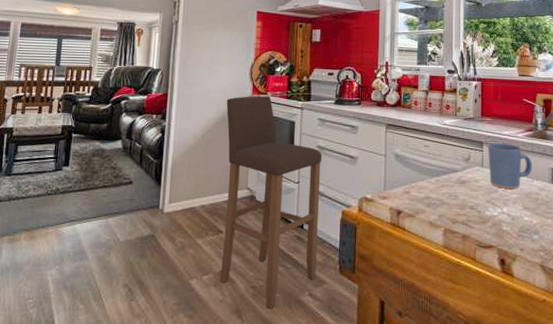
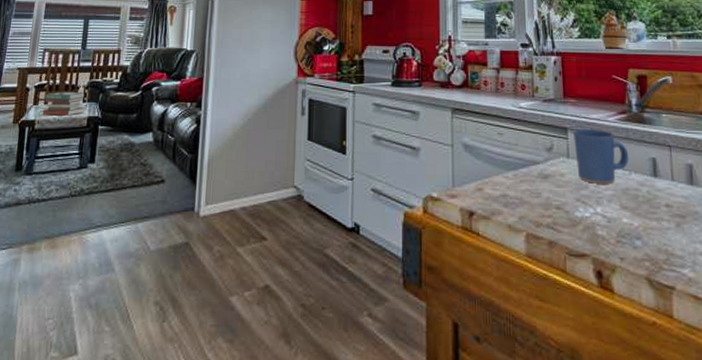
books: none [19,103,59,125] -> present [42,92,85,116]
bar stool: present [219,95,322,310] -> none [264,78,379,333]

